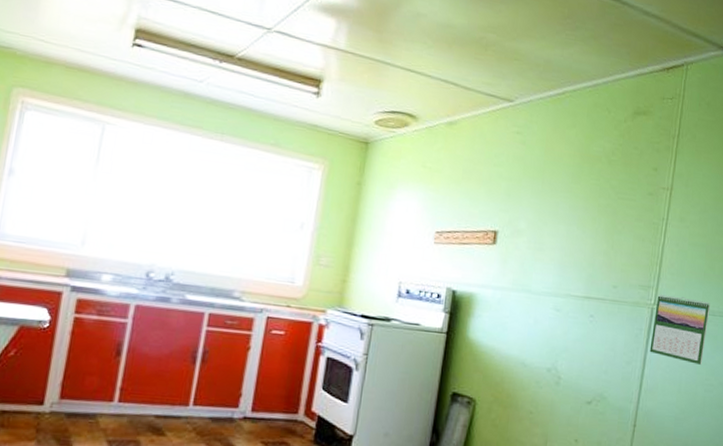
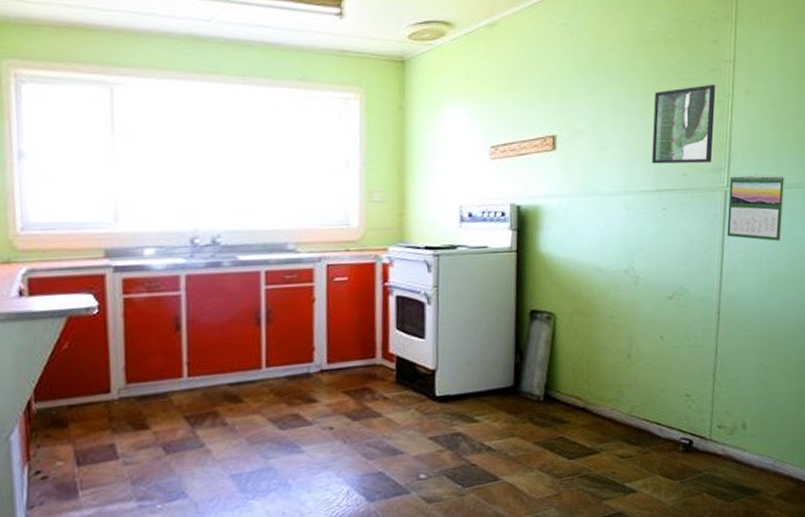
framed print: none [585,205,652,279] -> present [652,84,716,164]

